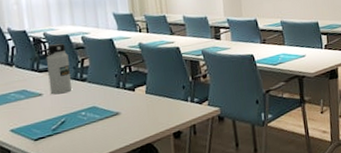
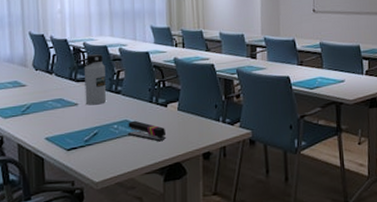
stapler: none [96,106,136,125] -> present [128,120,167,142]

